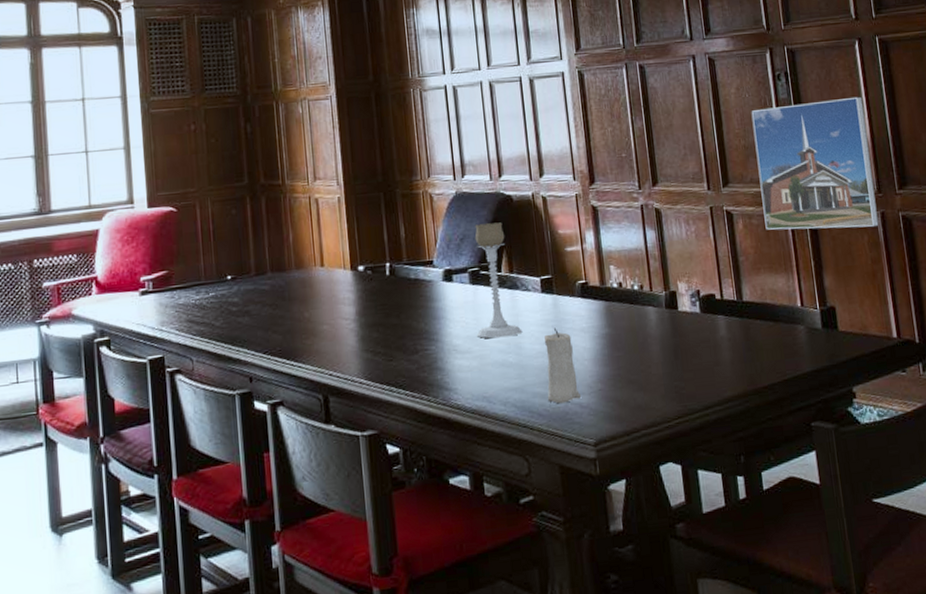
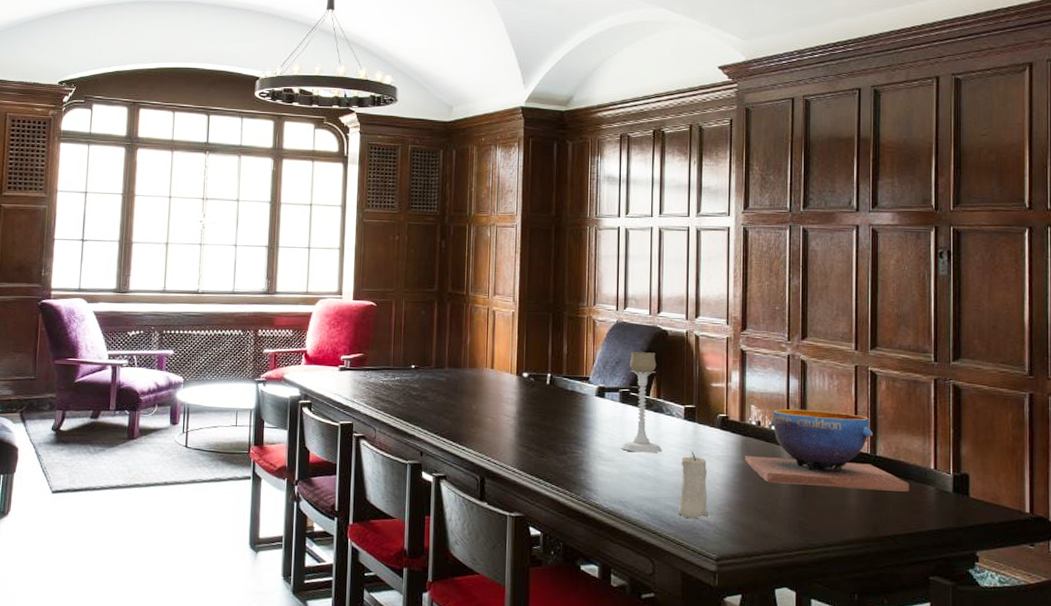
decorative bowl: none [609,260,780,349] -> present [744,409,910,492]
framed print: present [751,96,879,230] -> none [908,282,1026,406]

